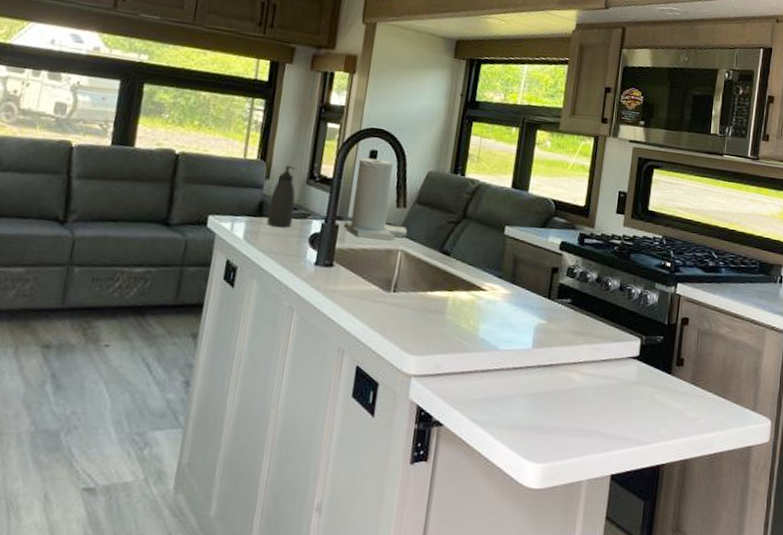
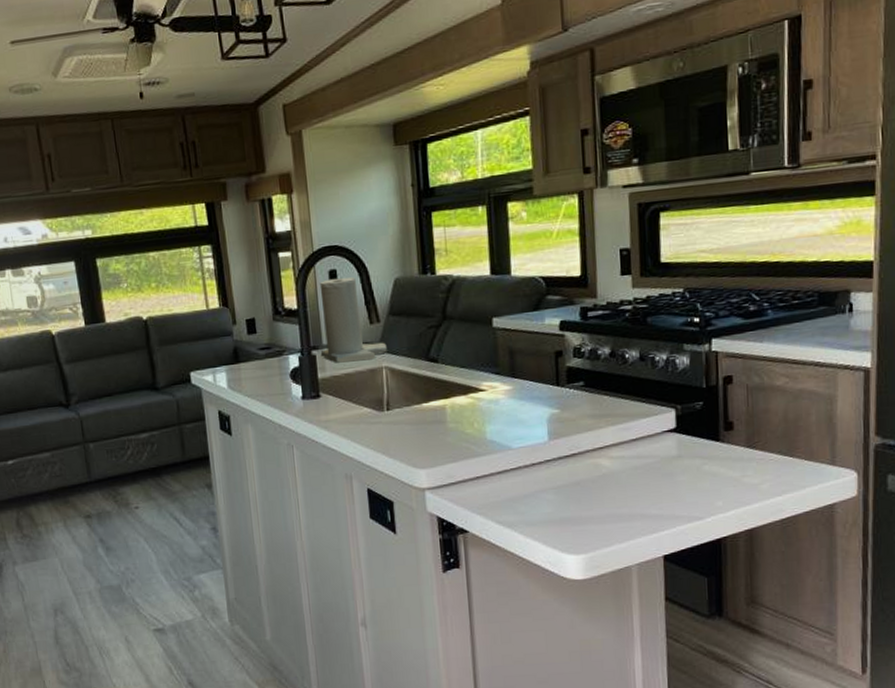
soap dispenser: present [266,165,296,227] -> none [242,306,270,370]

